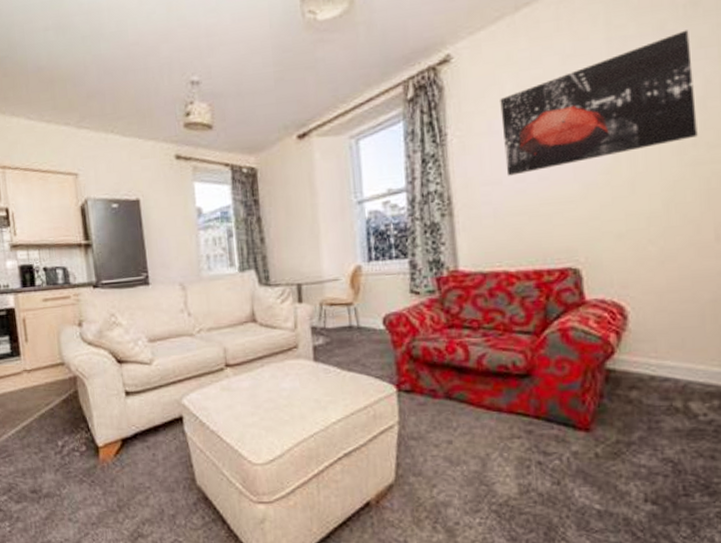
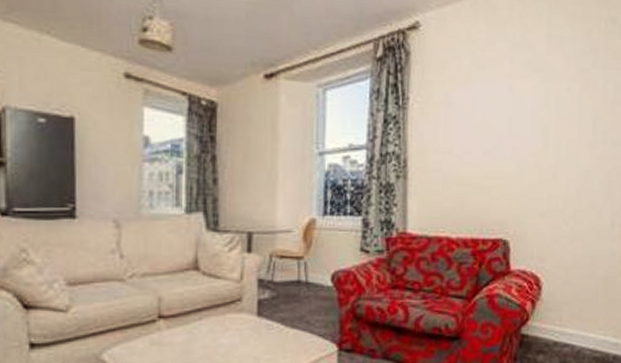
wall art: present [500,30,698,176] -> none [457,41,607,147]

